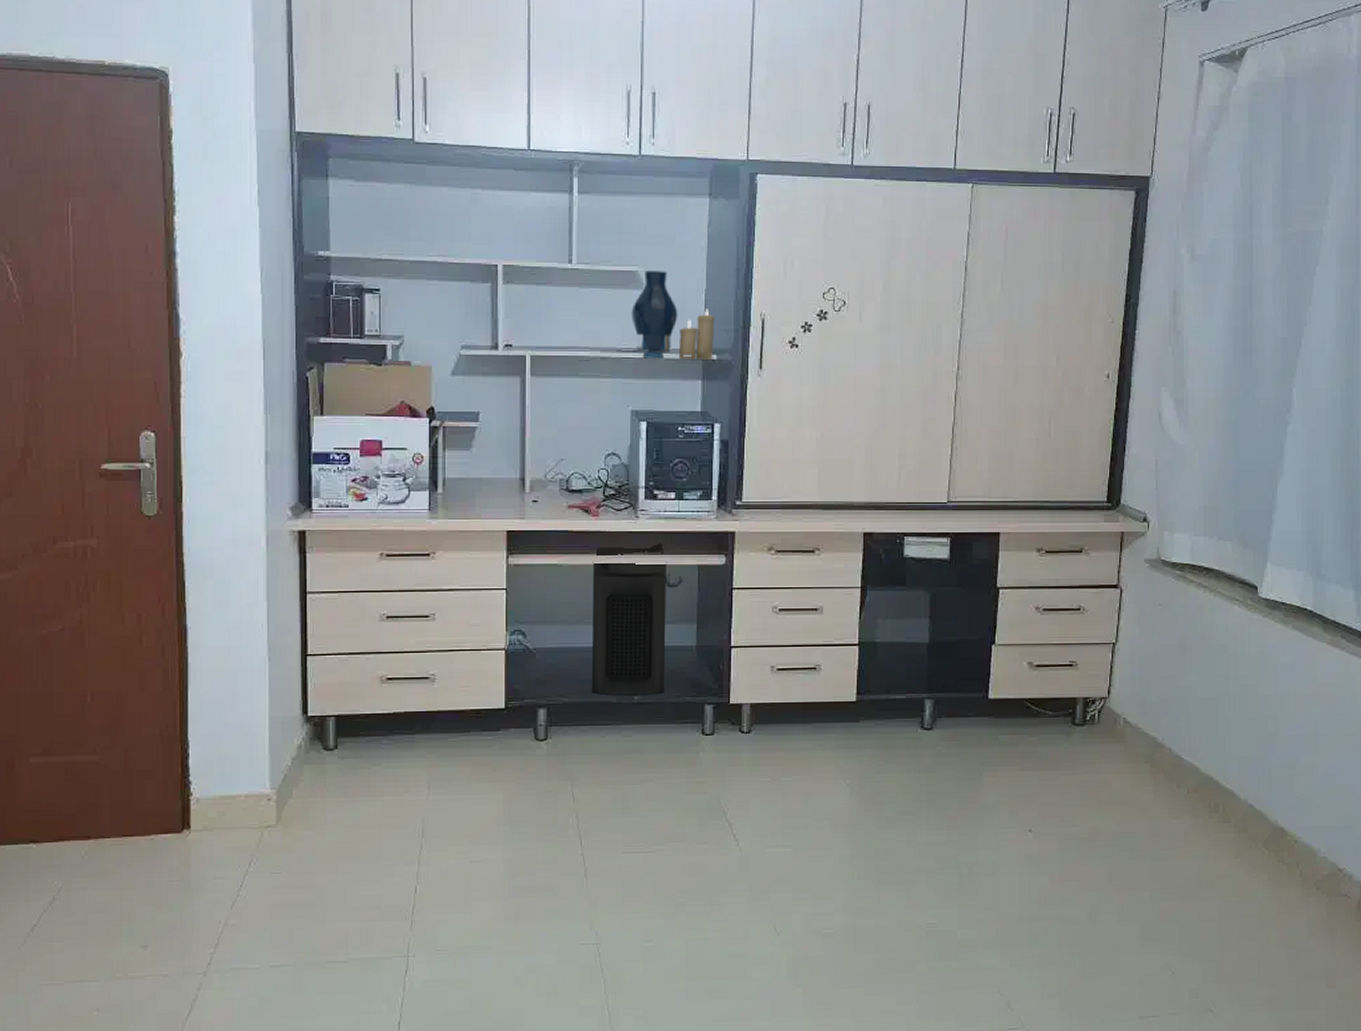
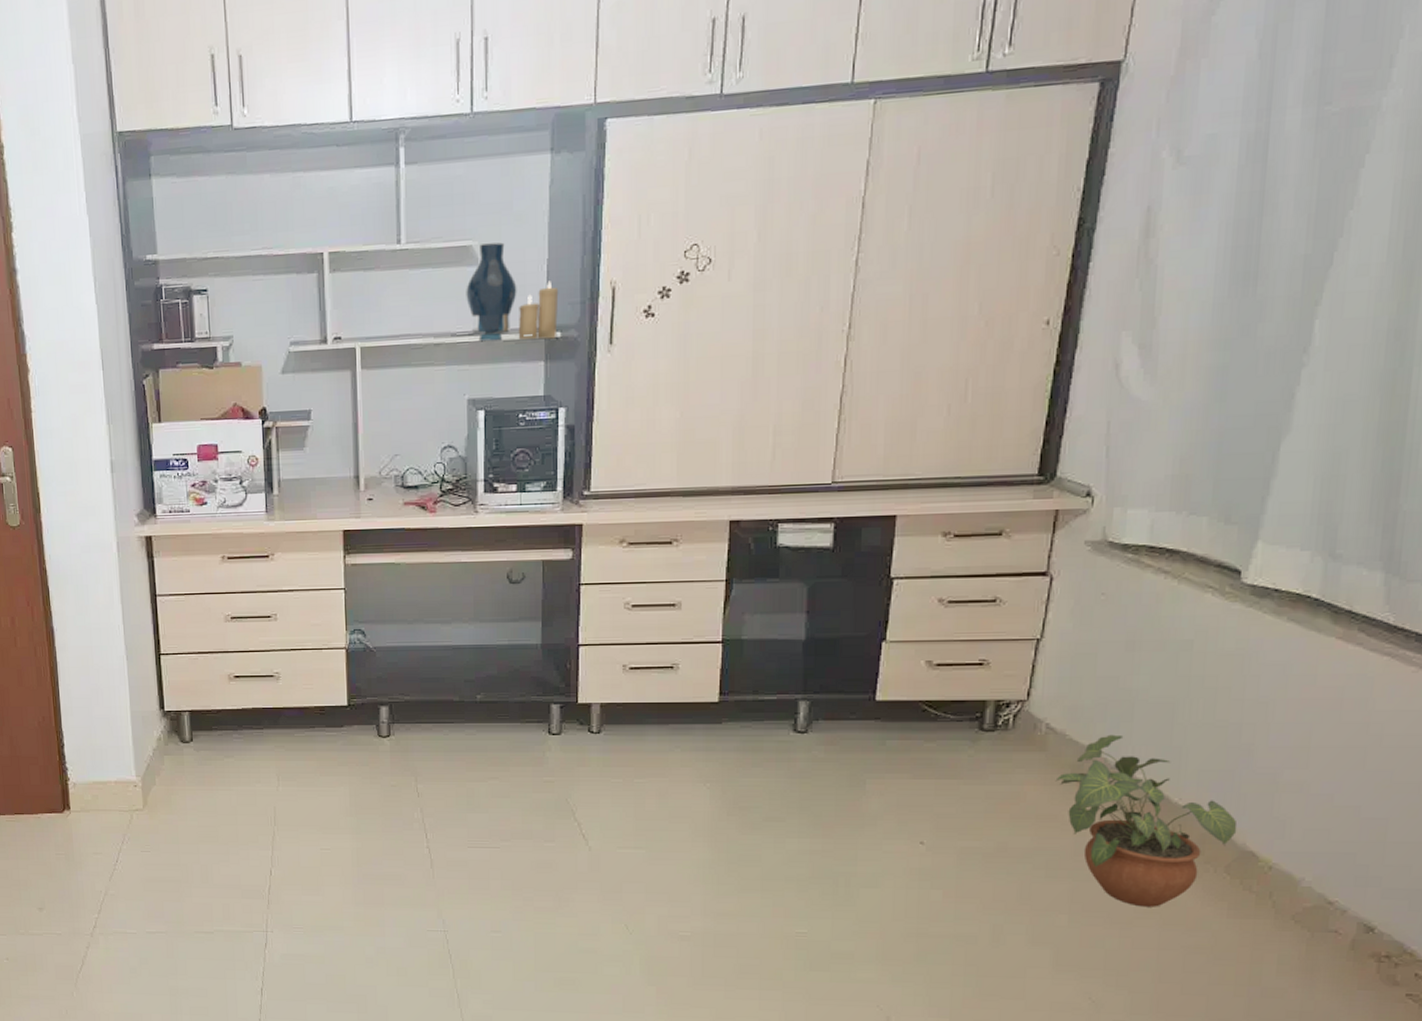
computer tower: present [591,542,667,696] -> none [431,537,510,694]
potted plant: none [1133,727,1270,882] -> present [1055,734,1238,907]

